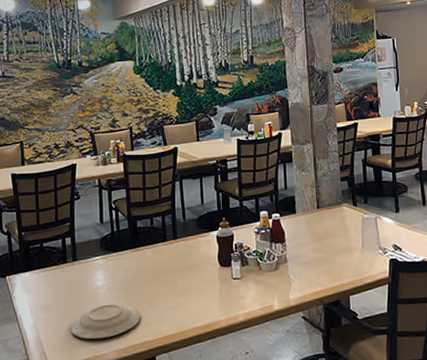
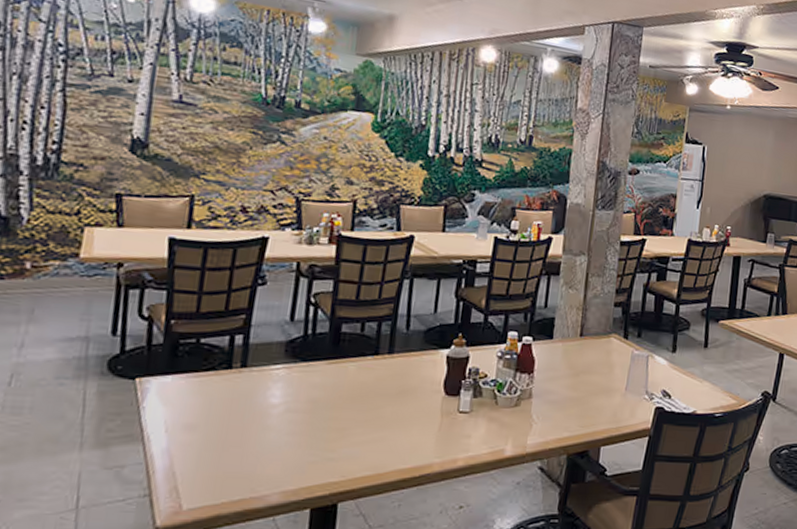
plate: present [70,304,141,340] -> none [221,429,326,475]

